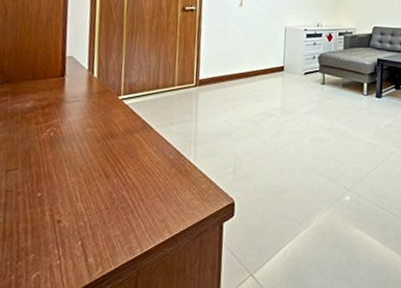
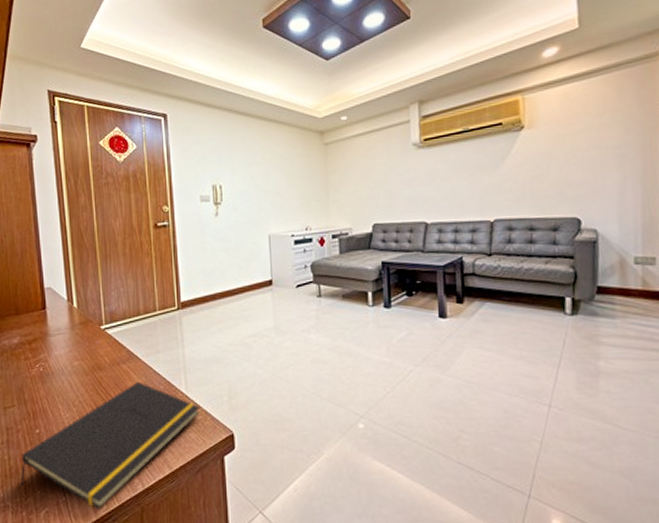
notepad: none [13,150,206,273] -> present [20,381,201,510]

